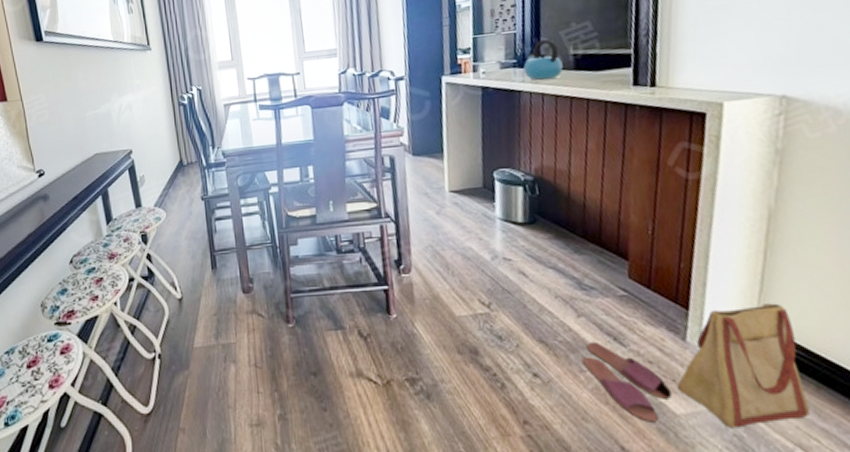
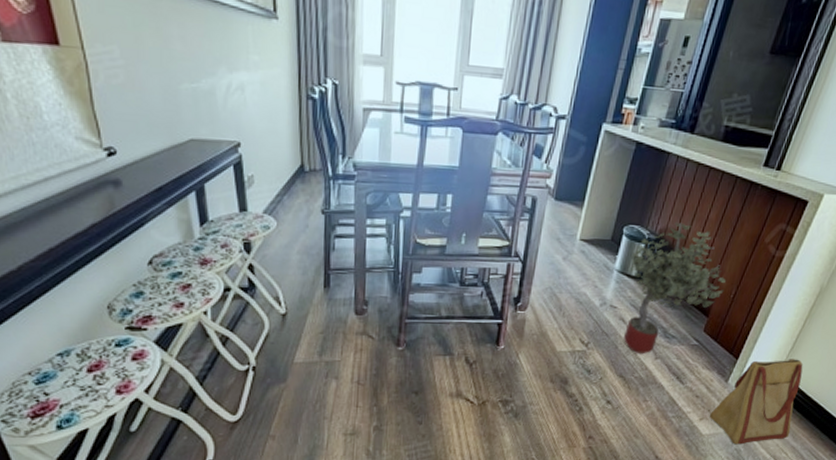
potted tree: none [509,158,638,313] -> present [624,222,727,355]
kettle: present [523,40,564,80] -> none [678,105,715,146]
slippers: present [581,341,673,422] -> none [647,378,705,439]

